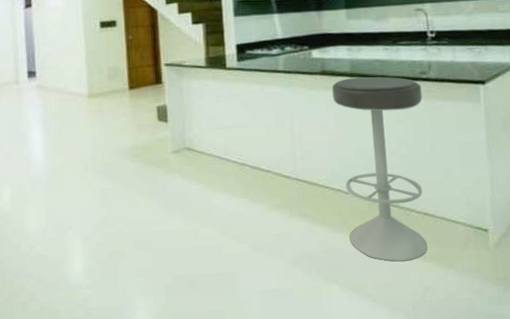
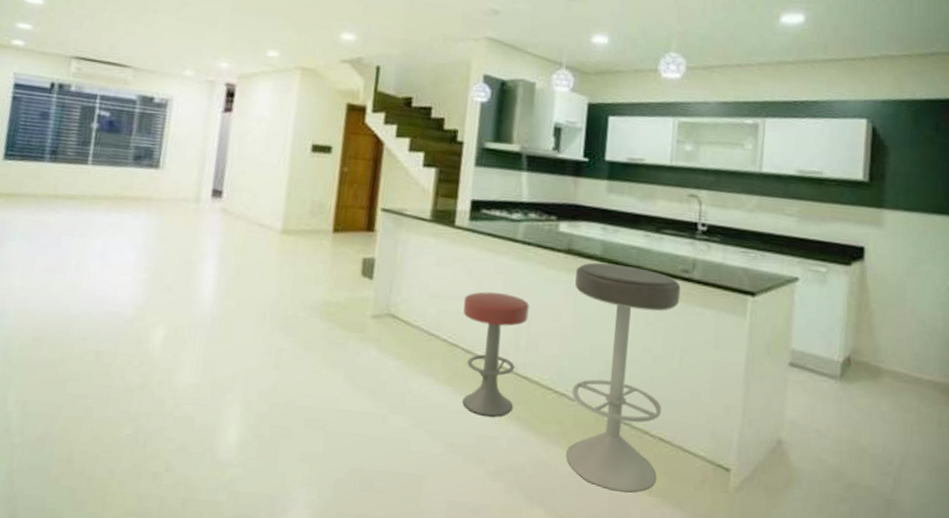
bar stool: none [244,116,299,218] -> present [462,291,529,417]

